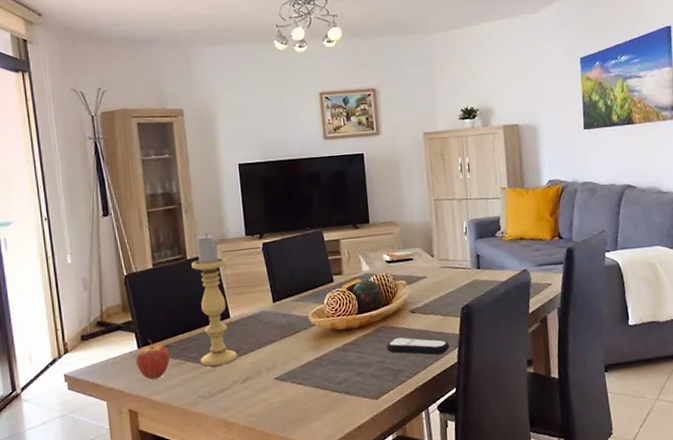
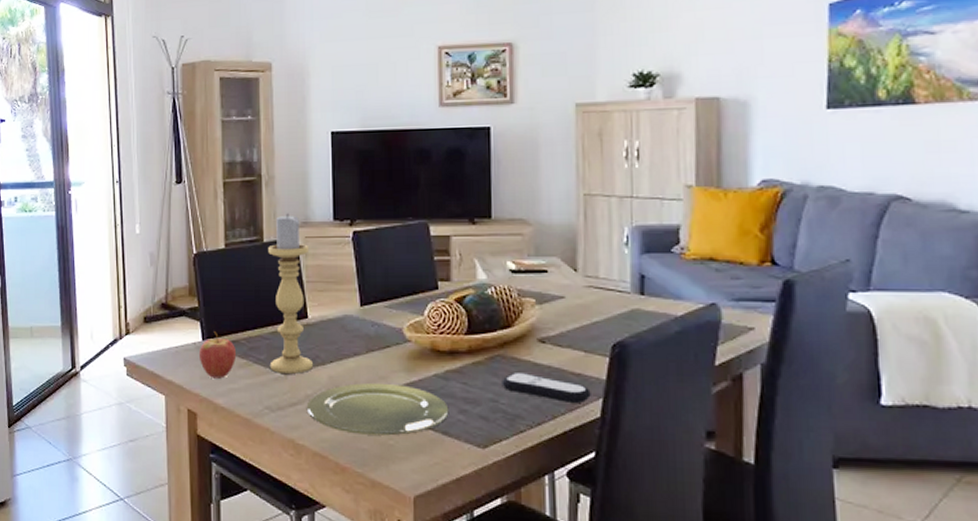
plate: none [235,360,349,406] -> present [307,382,449,436]

